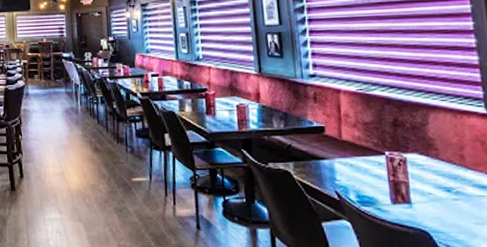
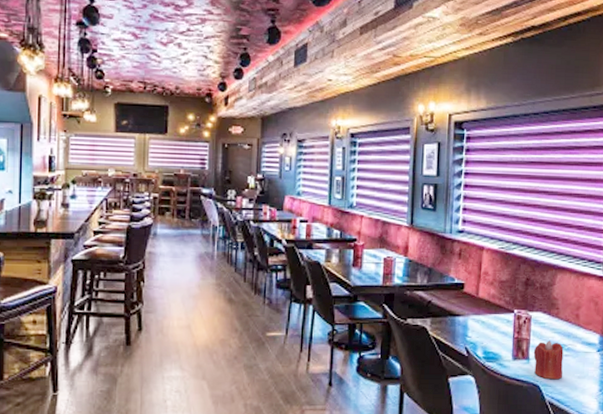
candle: none [415,183,455,226] -> present [533,340,564,380]

